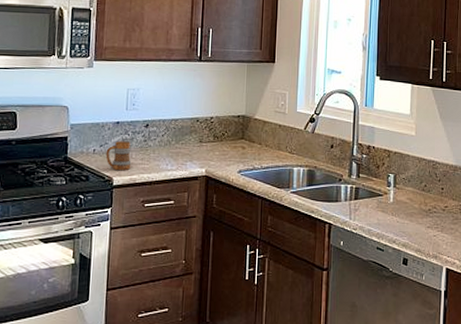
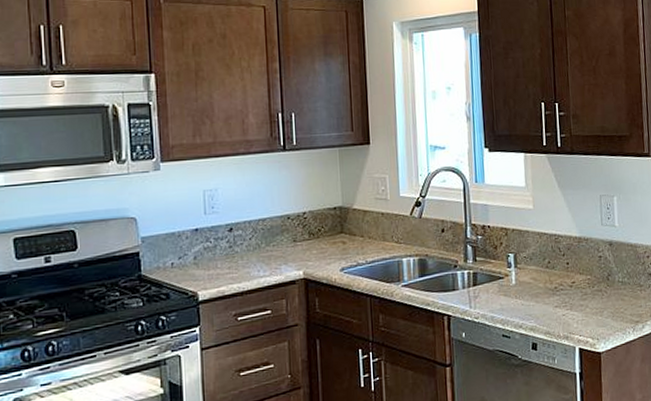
mug: present [105,141,132,171] -> none [186,249,218,284]

